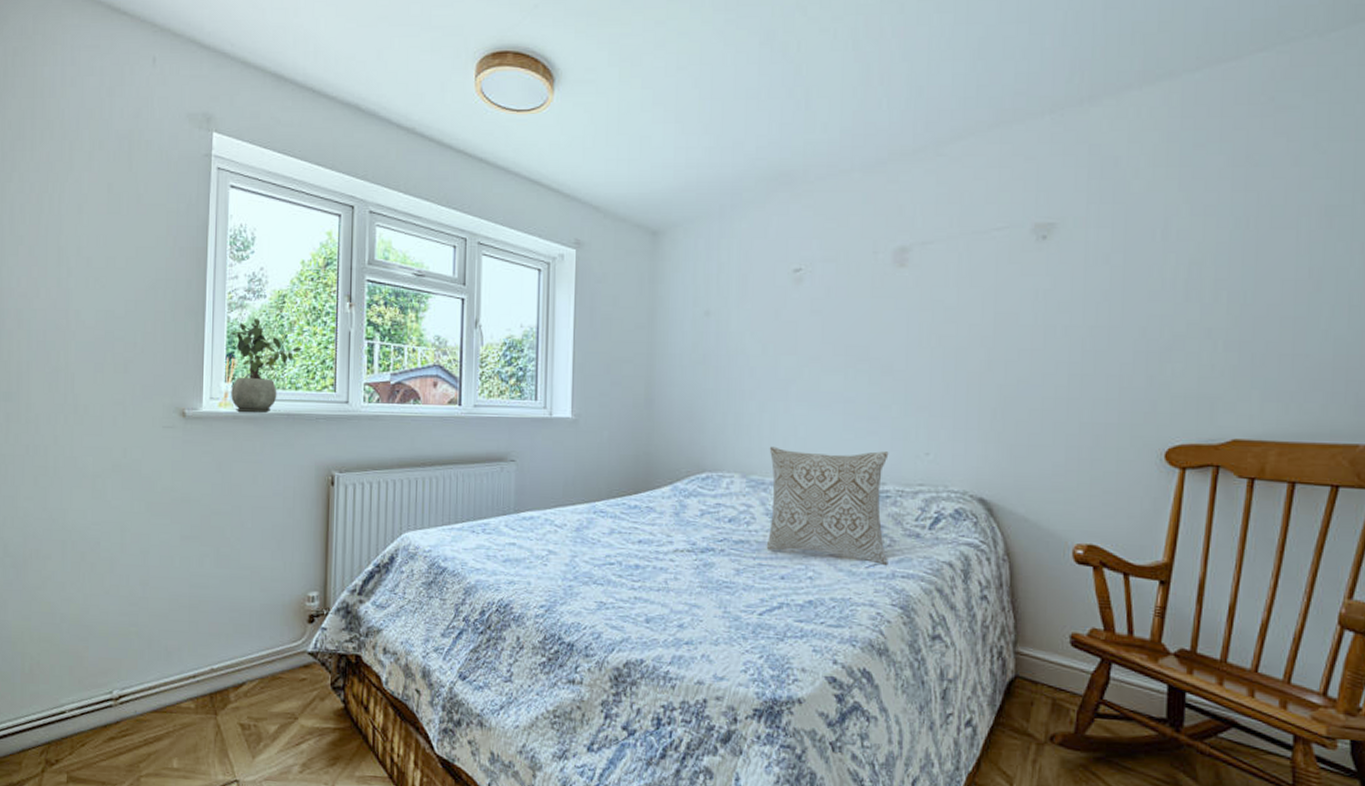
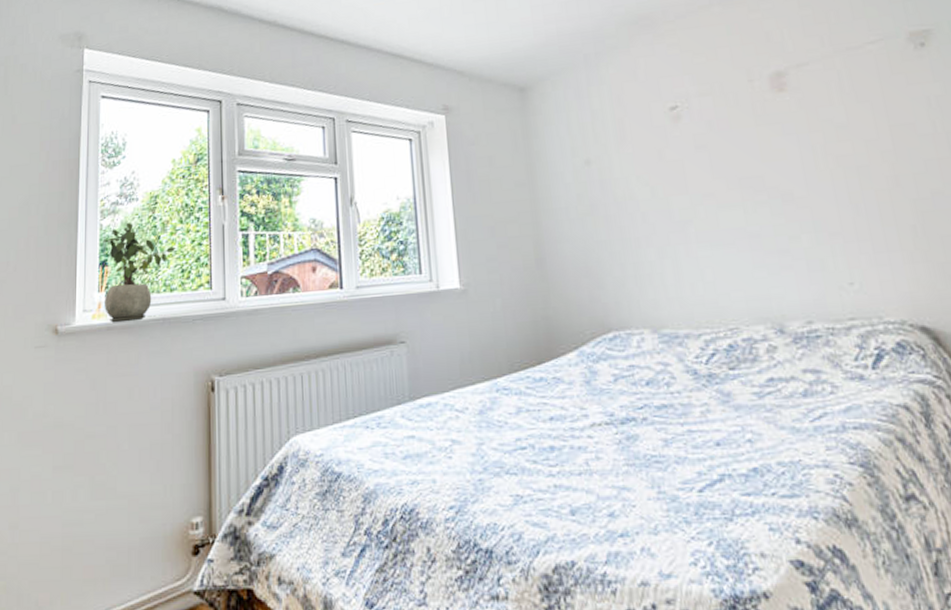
pillow: present [766,446,889,566] -> none [677,286,836,417]

